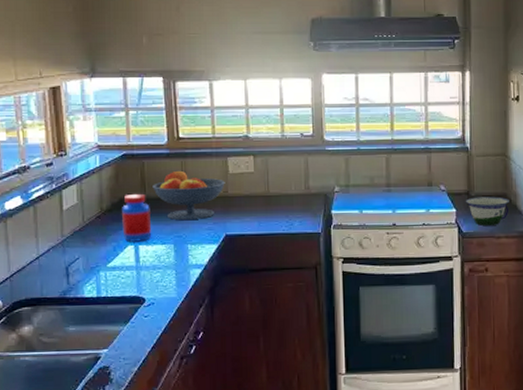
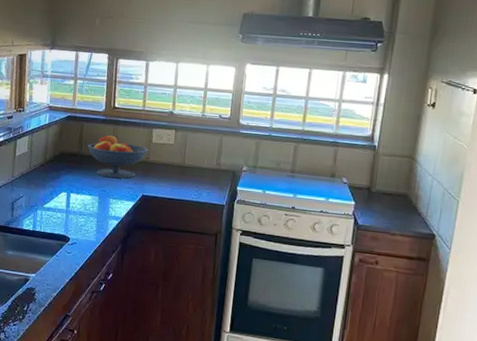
jar: present [122,193,152,243] -> none [59,149,84,191]
bowl: present [465,196,509,226] -> none [365,193,410,223]

